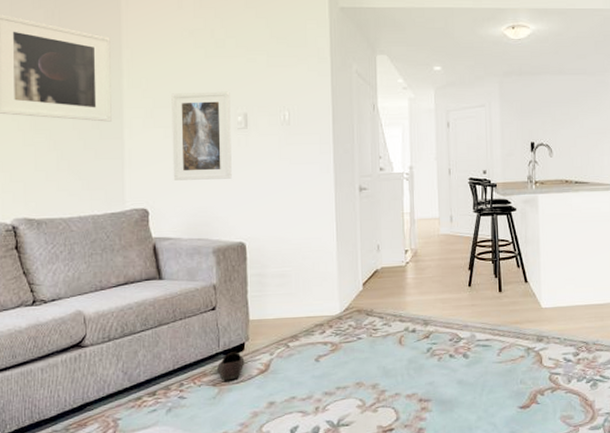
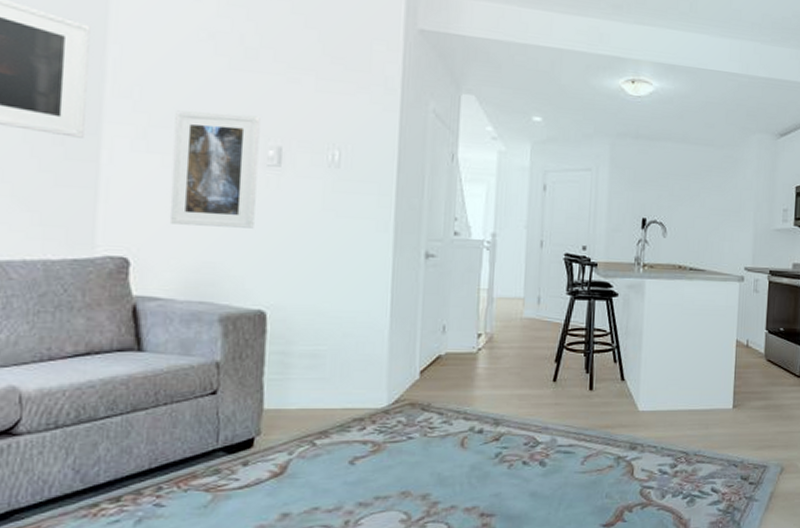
shoe: present [217,352,245,381] -> none [213,449,253,486]

